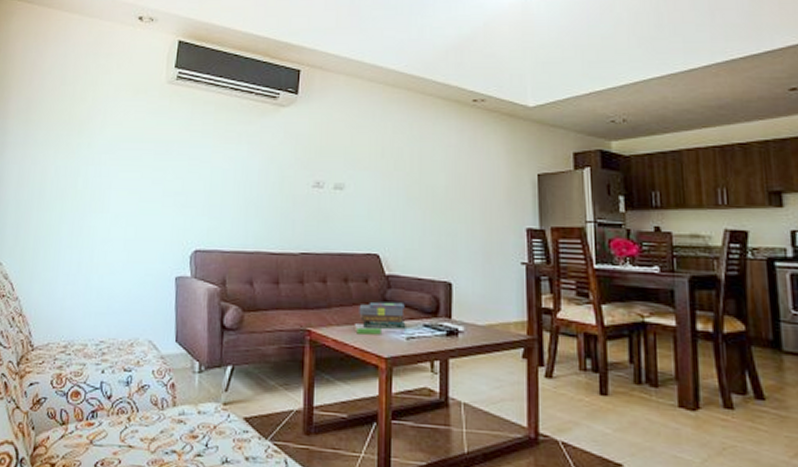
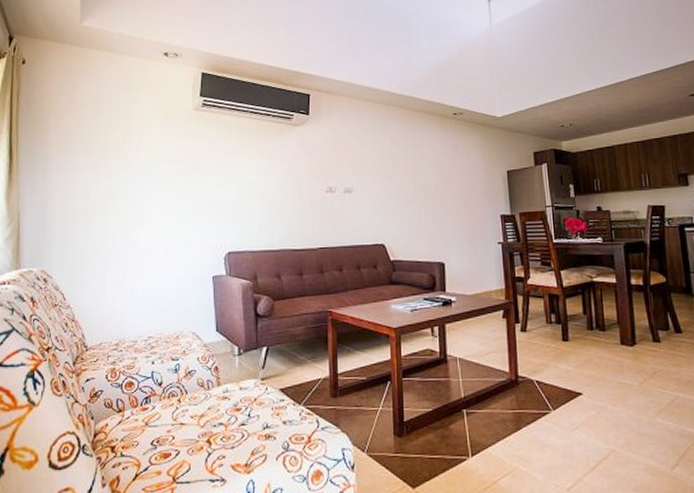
books: present [353,301,406,336] -> none [367,282,410,311]

